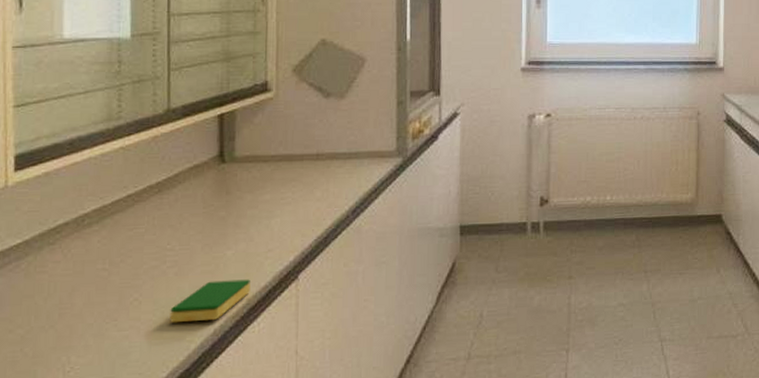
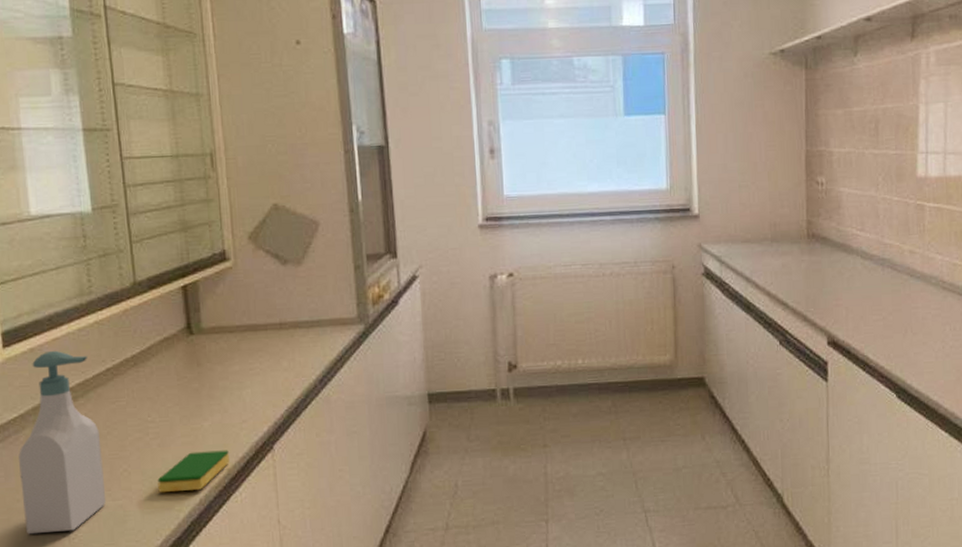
soap bottle: none [15,175,112,368] -> present [18,350,107,535]

